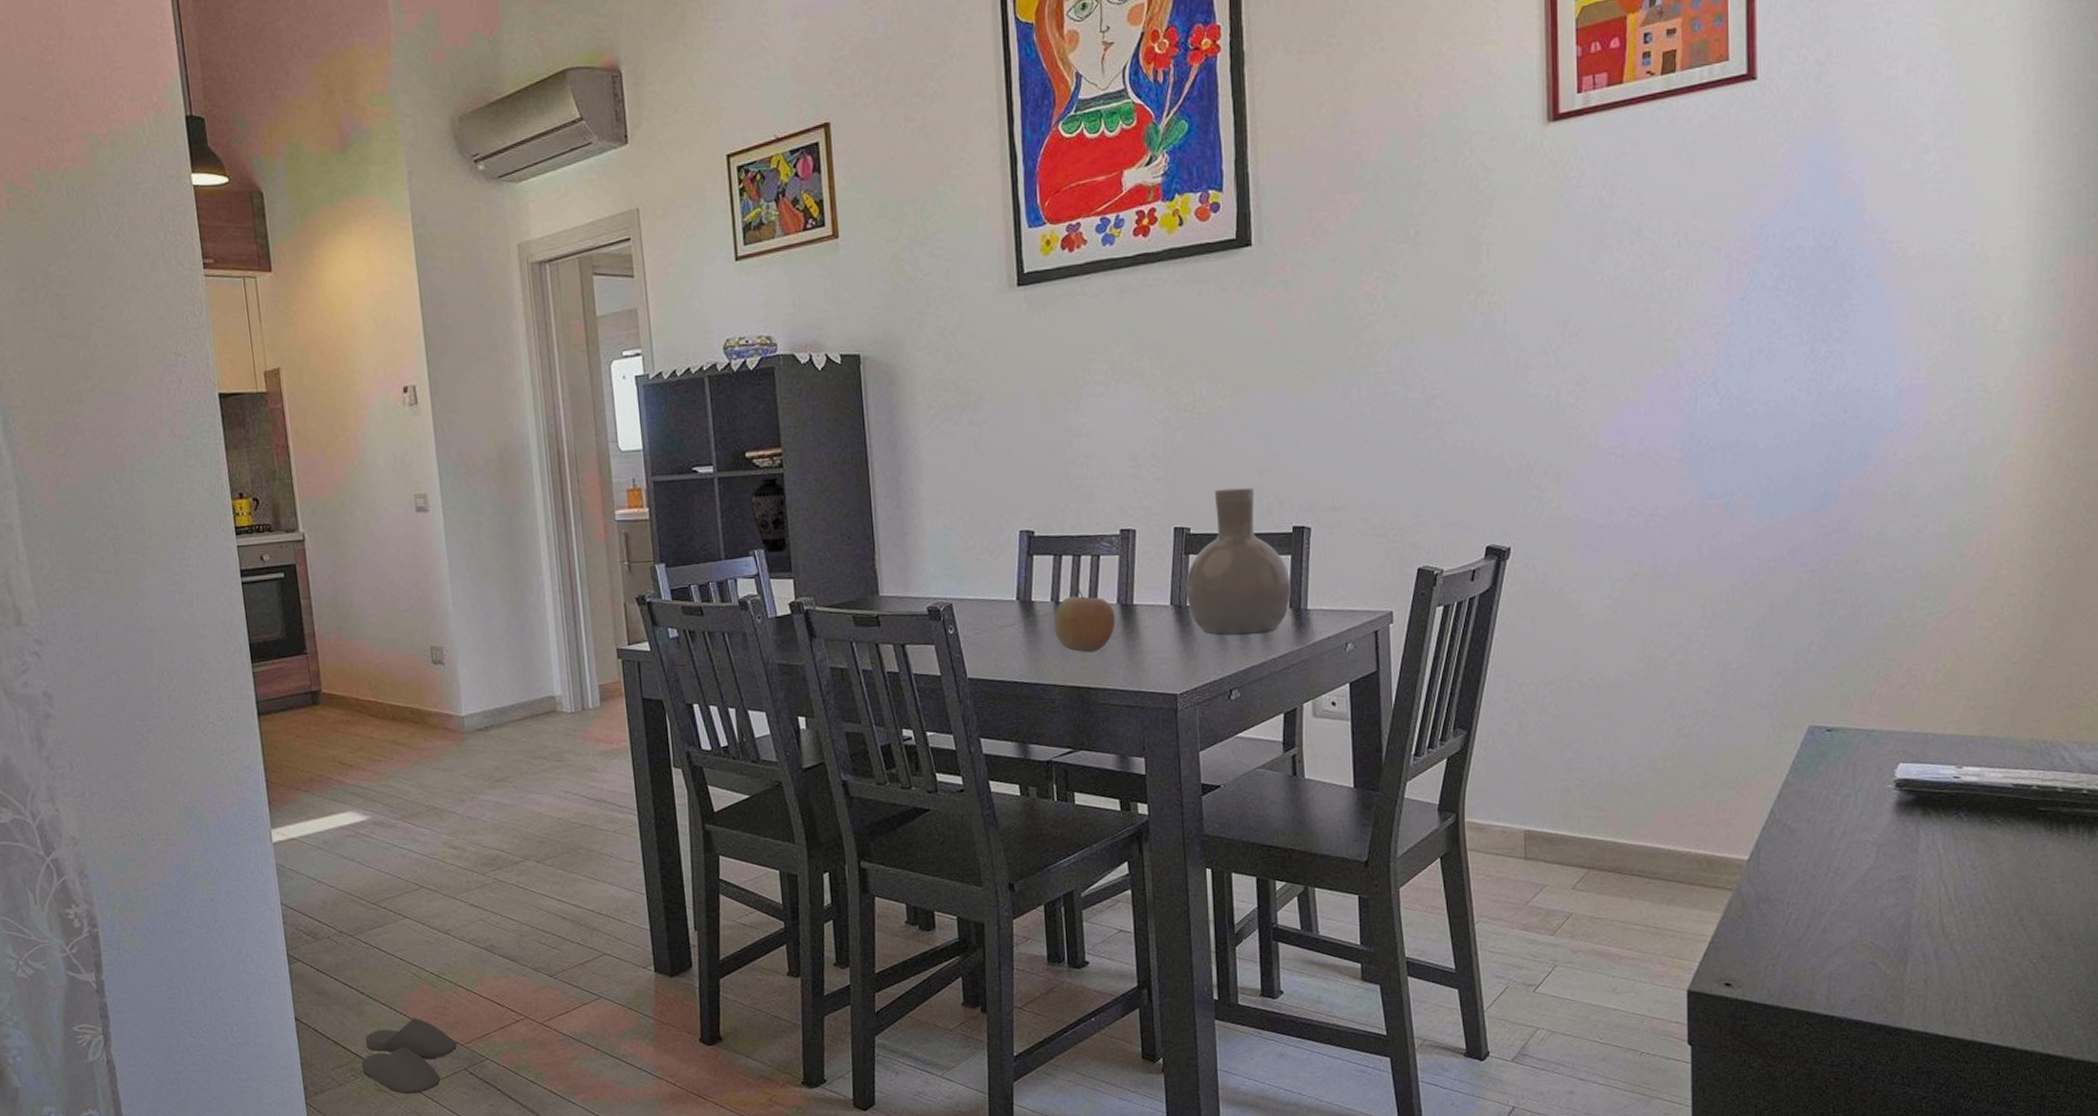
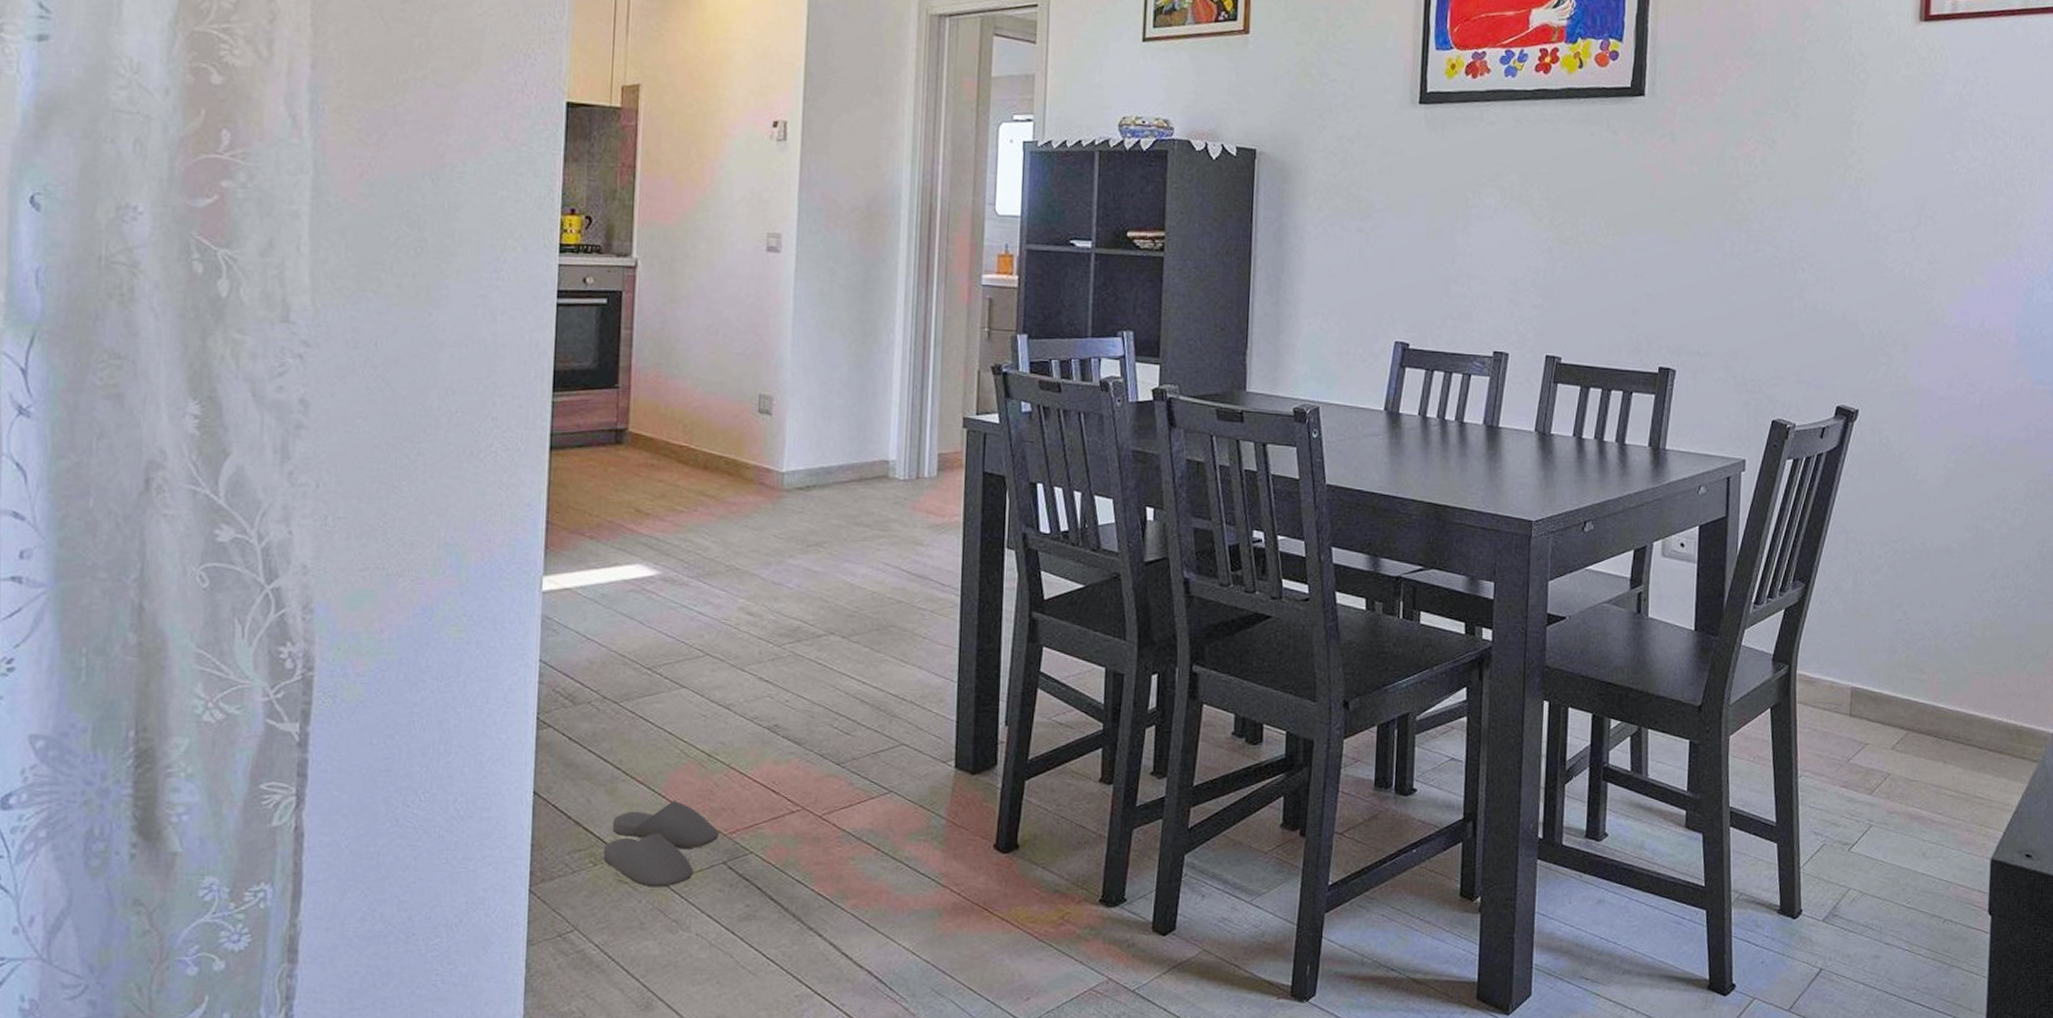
decorative vase: present [751,477,789,552] -> none [1126,260,1164,336]
fruit: present [1053,587,1115,653] -> none [1418,404,1480,471]
vase: present [1186,487,1291,636] -> none [1551,323,1652,468]

